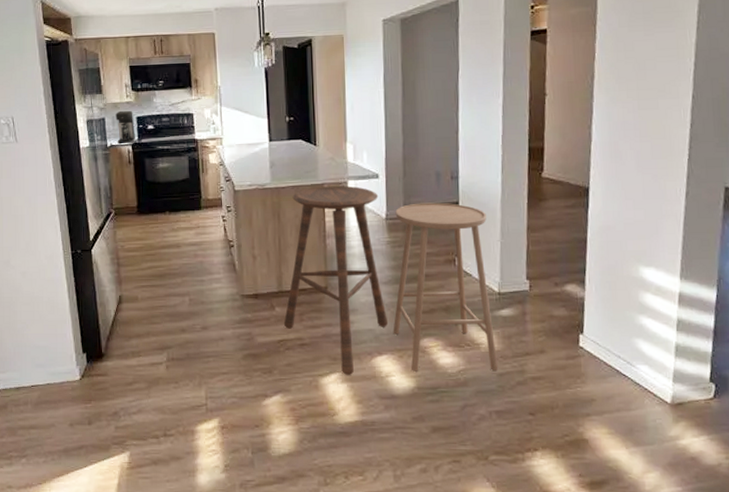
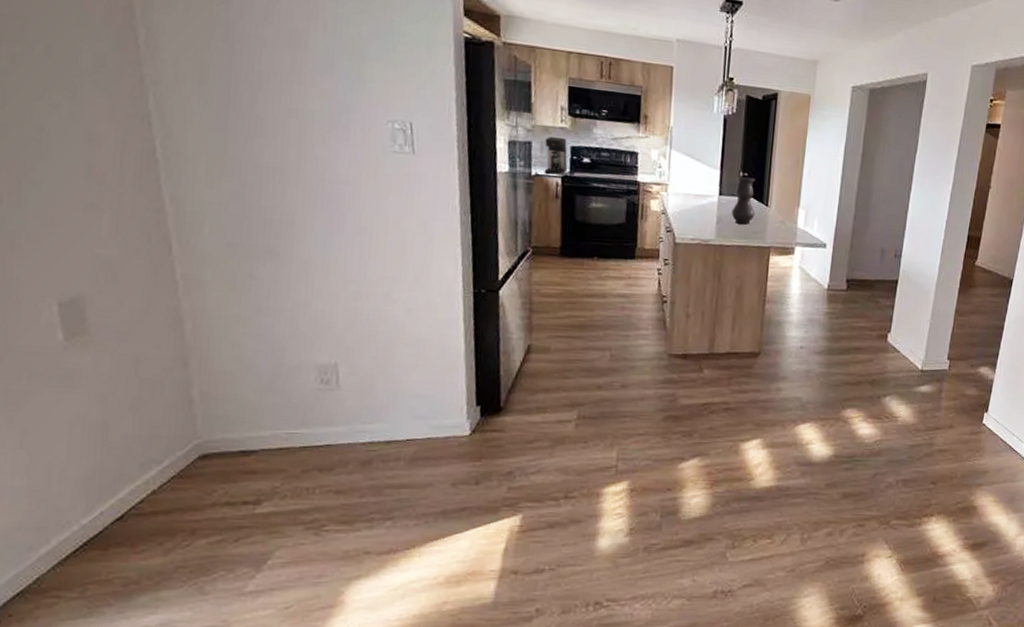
vase: none [282,121,305,166] -> present [731,176,756,225]
bar stool: present [283,185,389,375] -> none [710,249,824,441]
stool: present [393,202,499,371] -> none [819,277,921,442]

